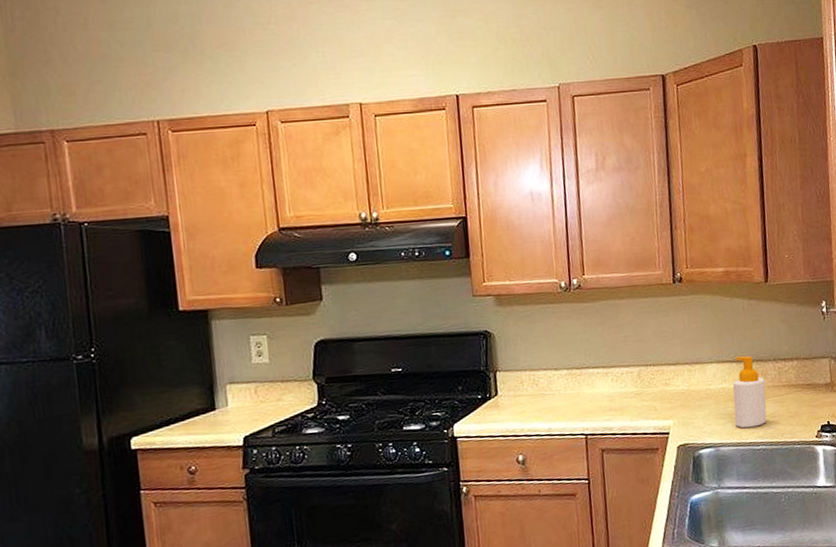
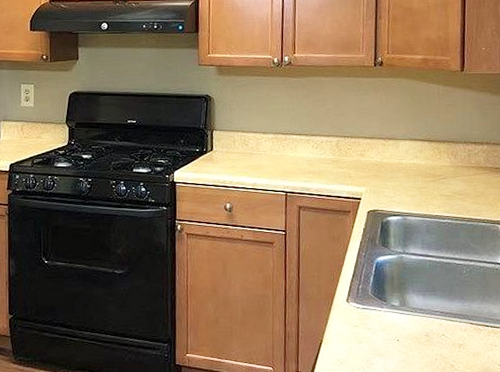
soap bottle: present [732,356,767,429] -> none [423,136,455,202]

